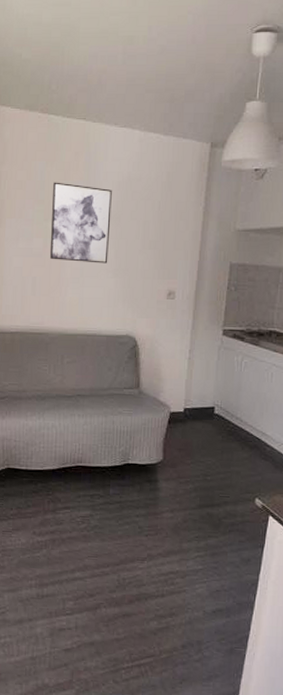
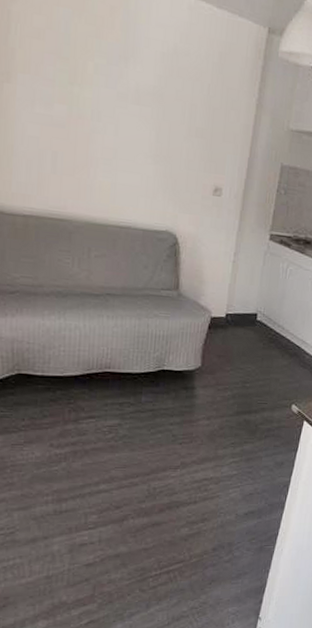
wall art: present [49,182,112,264] -> none [75,37,155,147]

